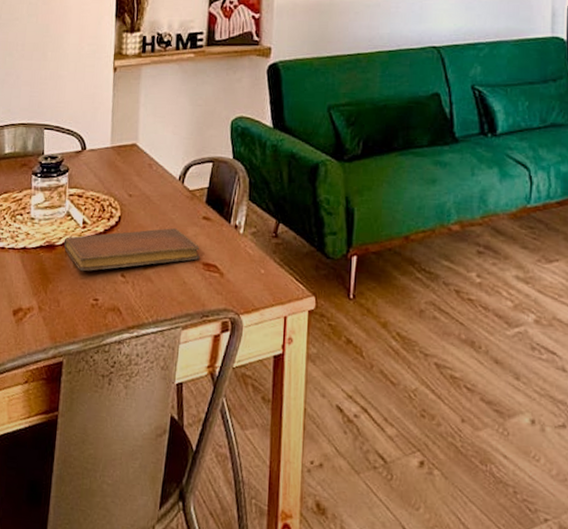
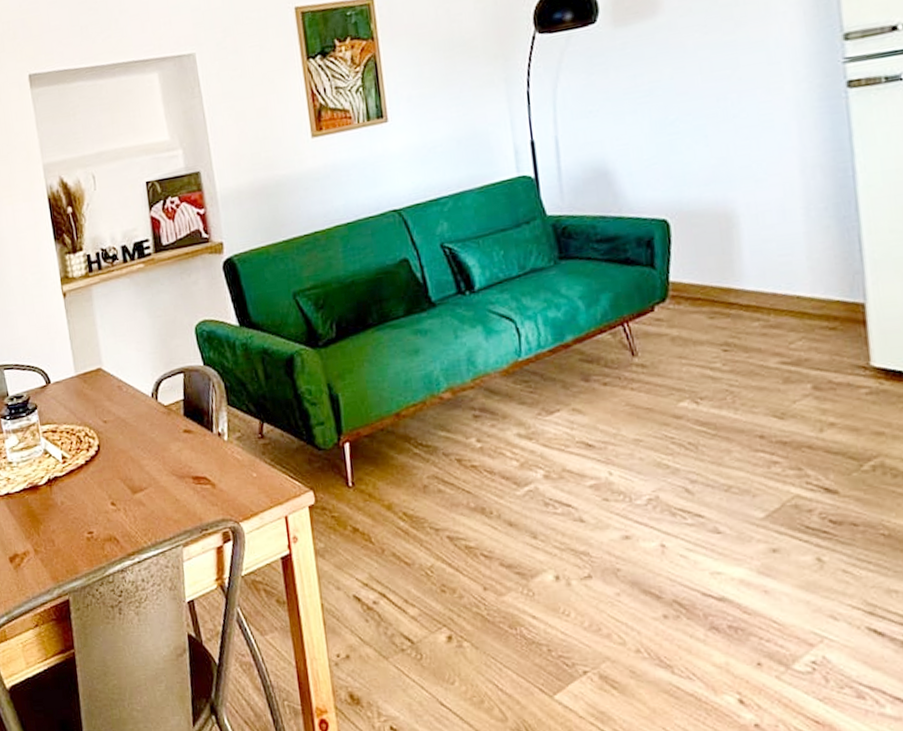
notebook: present [63,228,200,272] -> none [46,447,188,507]

